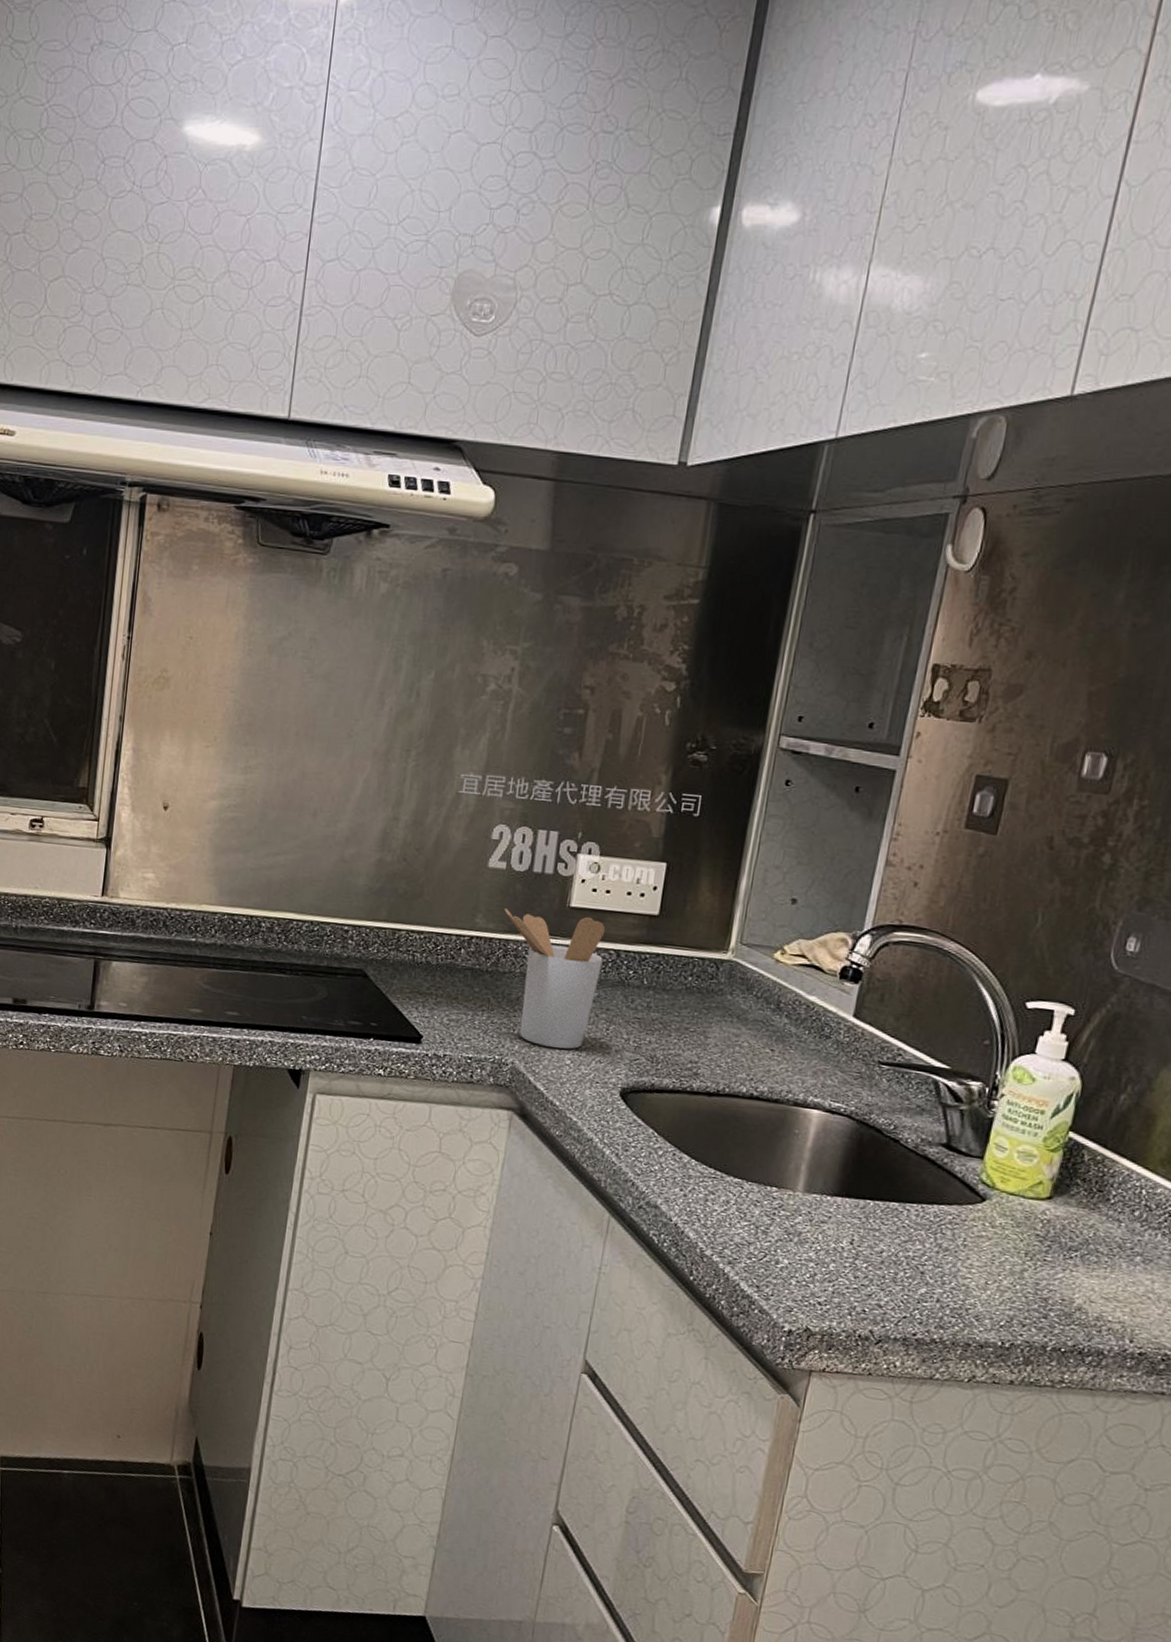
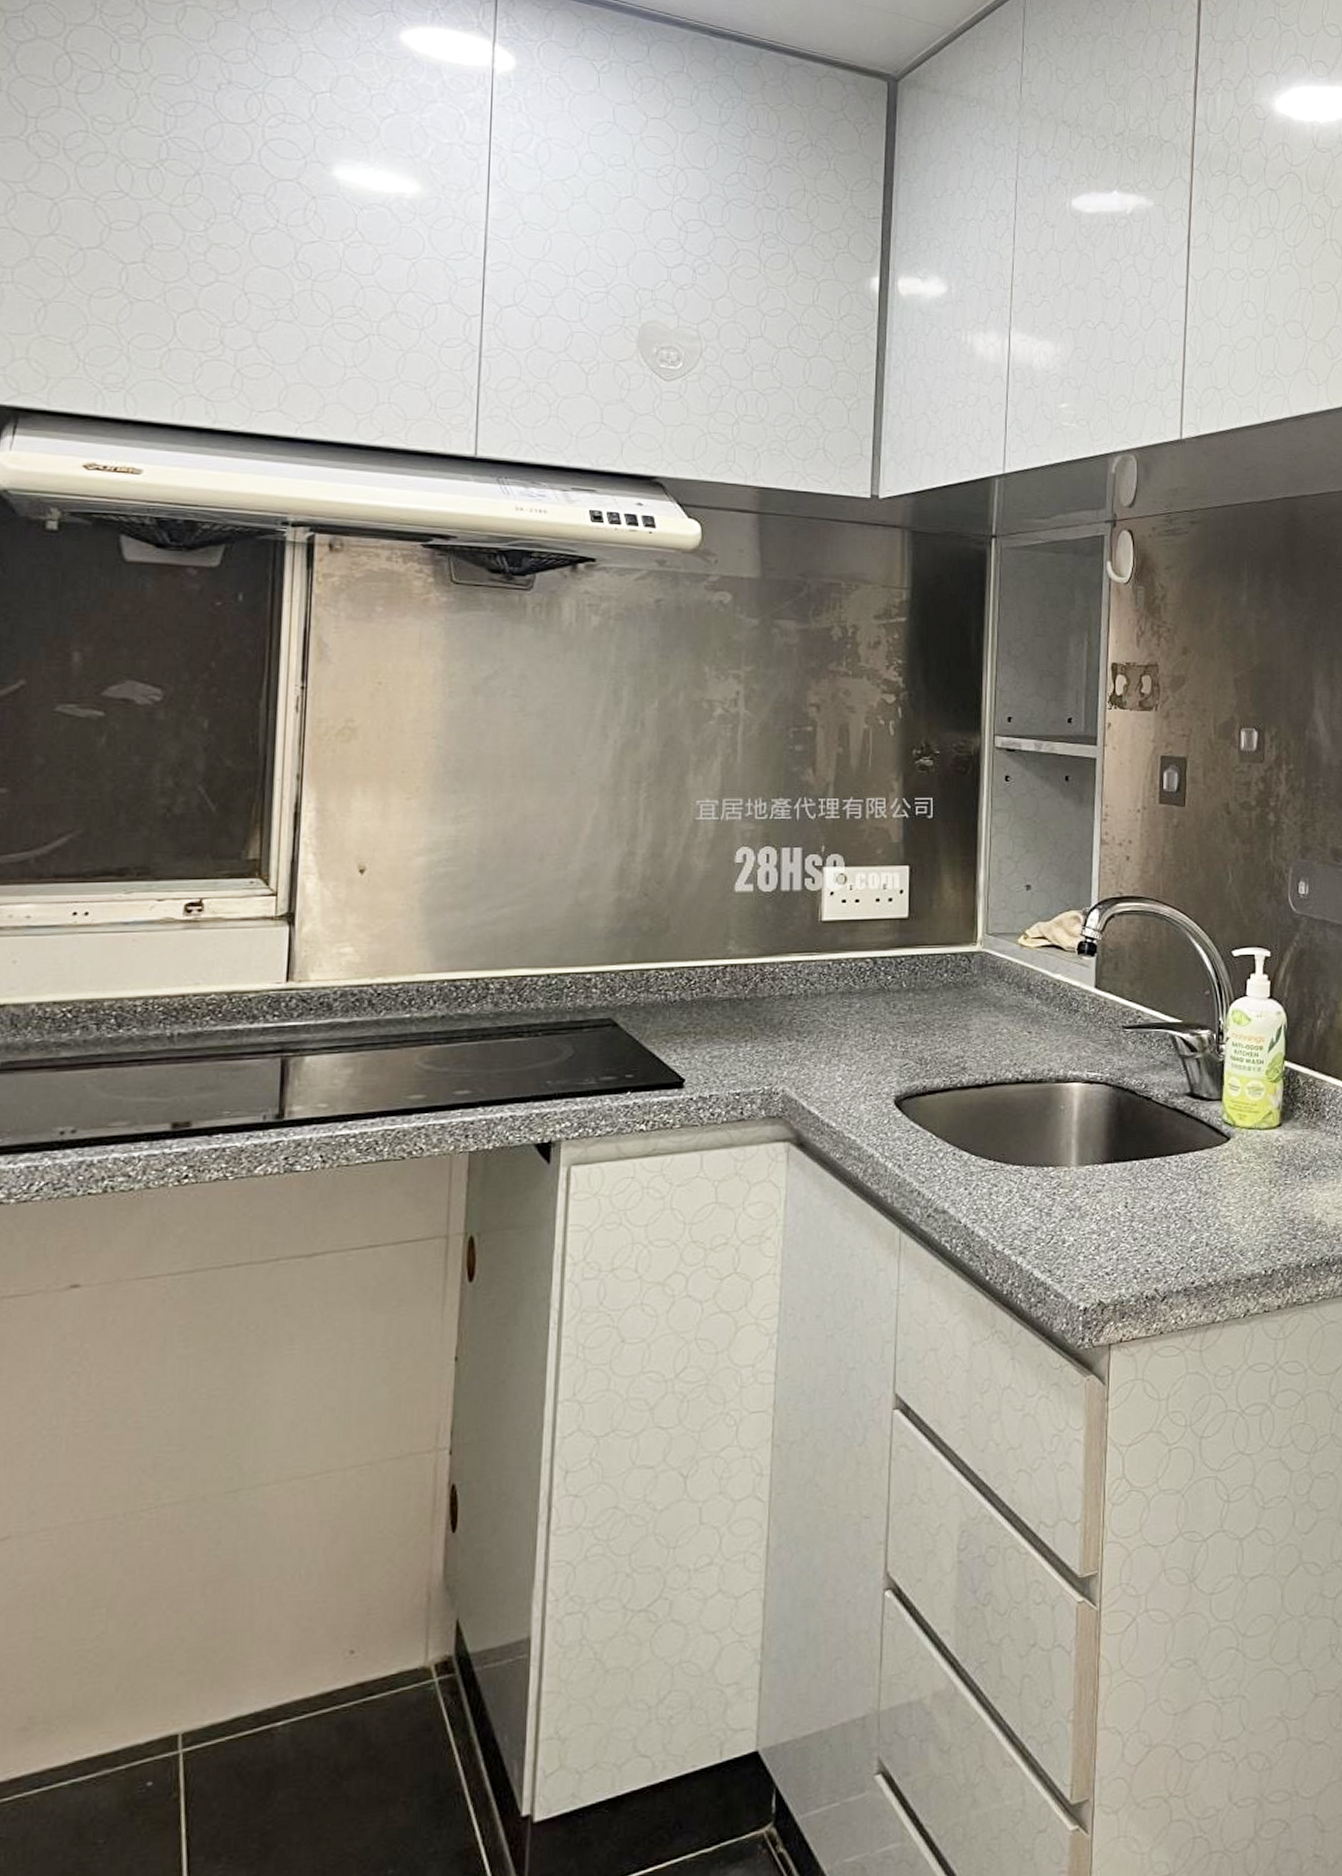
utensil holder: present [505,908,606,1049] -> none [757,929,861,1067]

